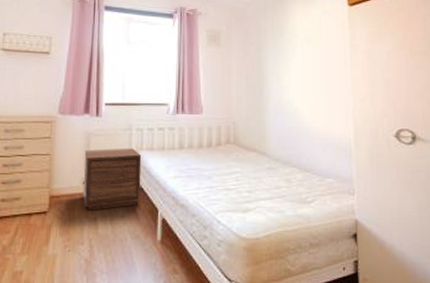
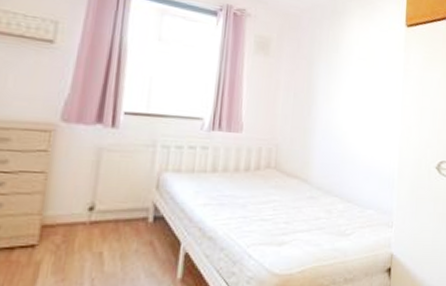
nightstand: present [83,148,142,211] -> none [86,168,166,244]

